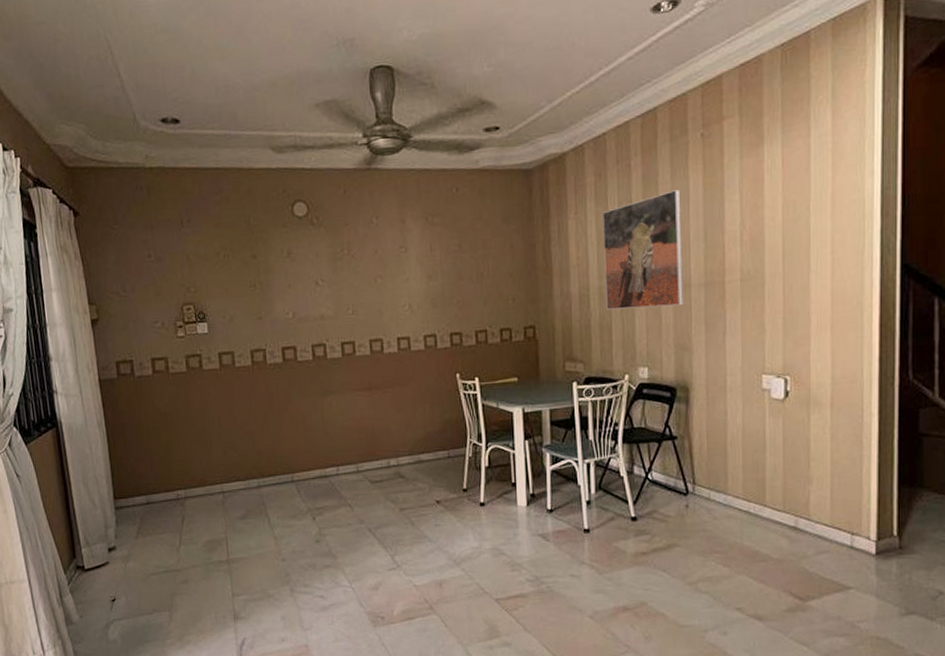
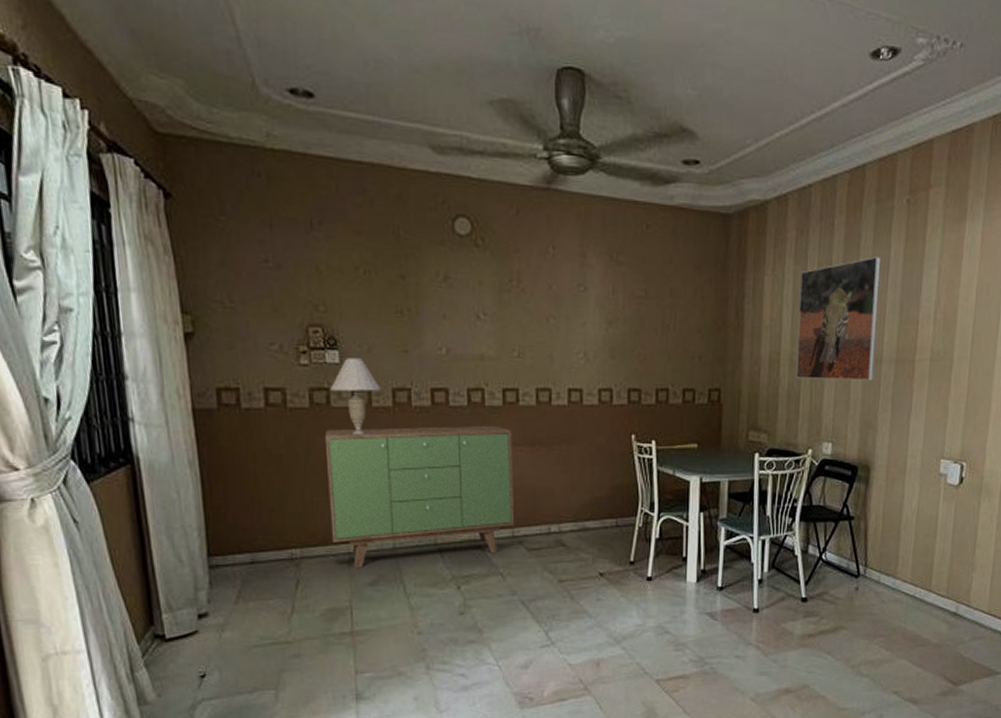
sideboard: none [200,374,359,505] -> present [325,425,515,568]
table lamp: none [201,327,242,391] -> present [329,358,381,434]

